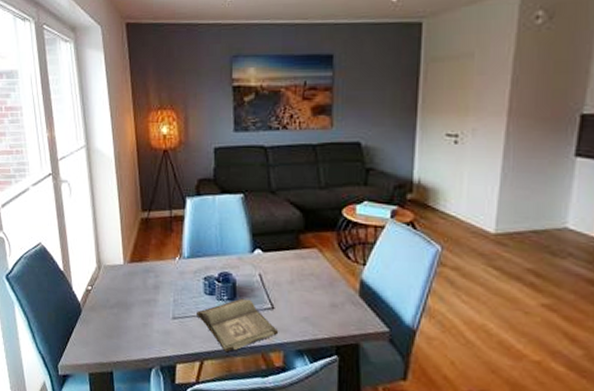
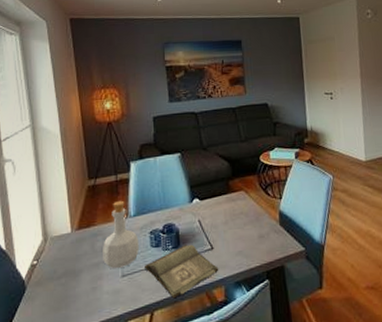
bottle: none [154,238,192,310] -> present [103,200,139,269]

